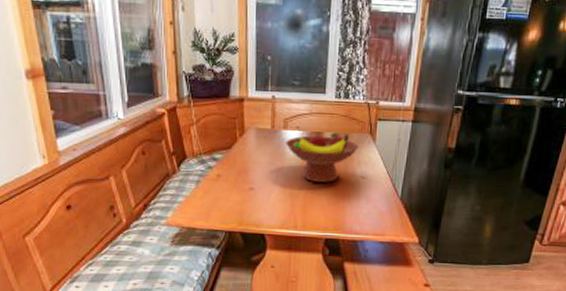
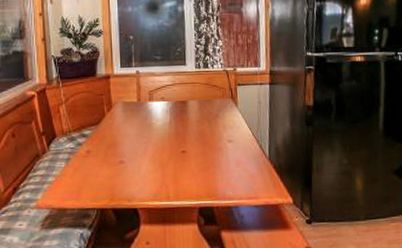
fruit bowl: present [285,132,359,182] -> none [151,100,222,150]

